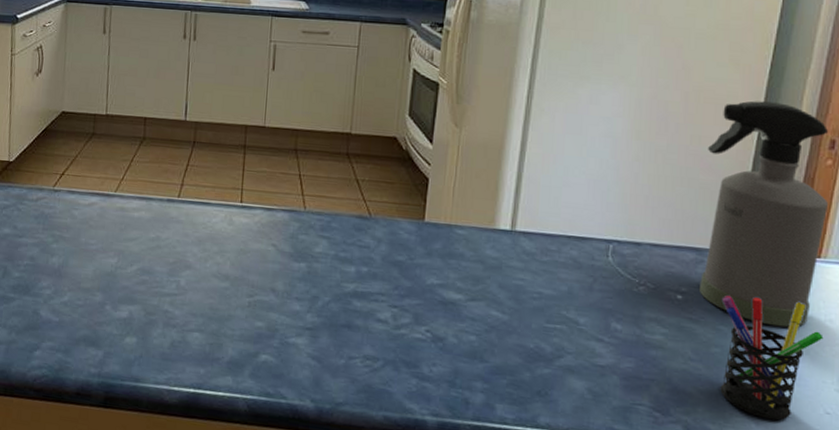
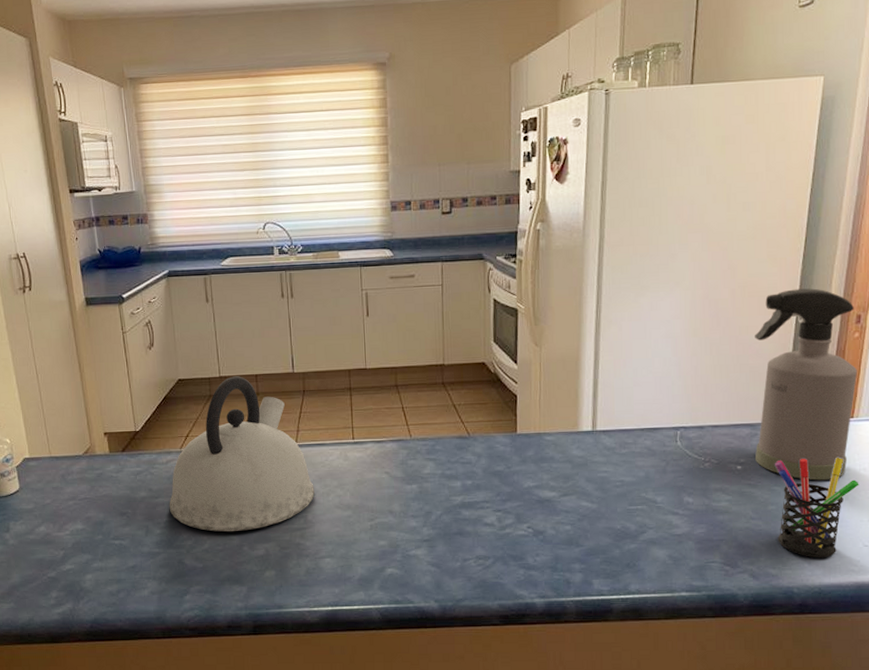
kettle: none [32,116,192,288] -> present [169,376,315,532]

